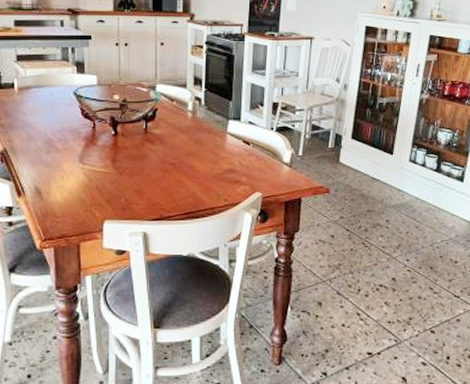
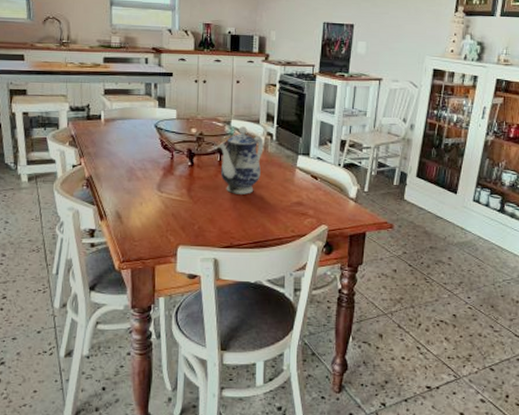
teapot: none [144,91,192,163] -> present [219,126,264,194]

